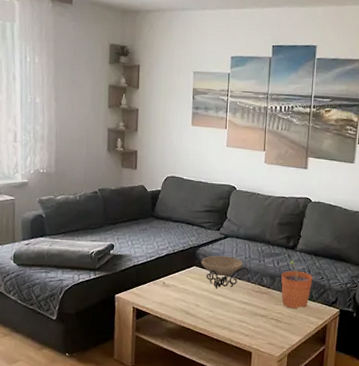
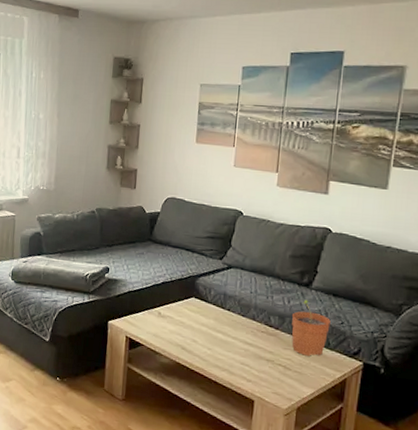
decorative bowl: present [196,255,249,289] -> none [195,287,255,325]

